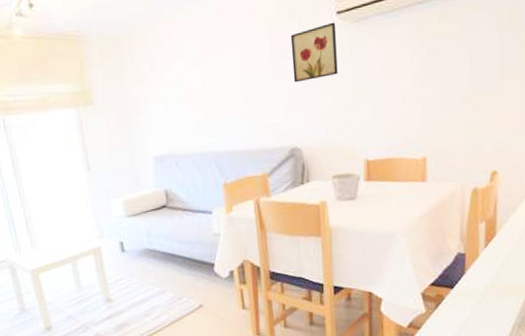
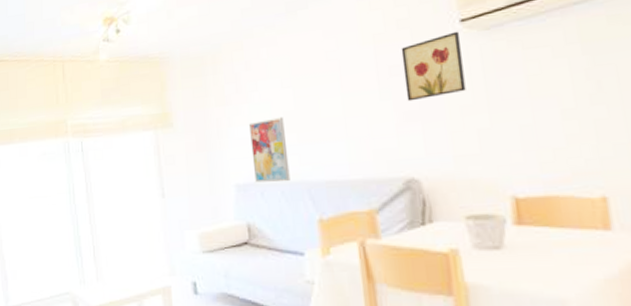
wall art: none [163,95,200,154] -> present [248,117,290,183]

